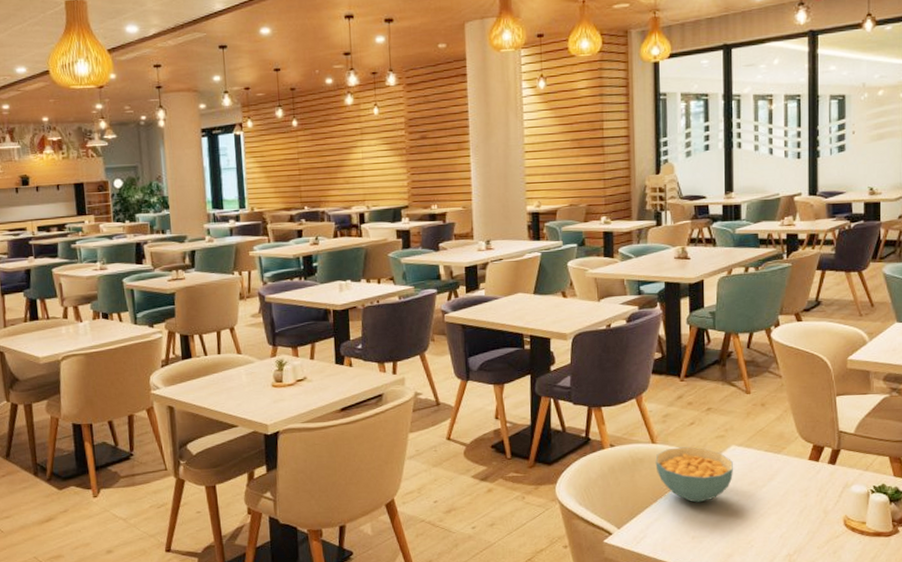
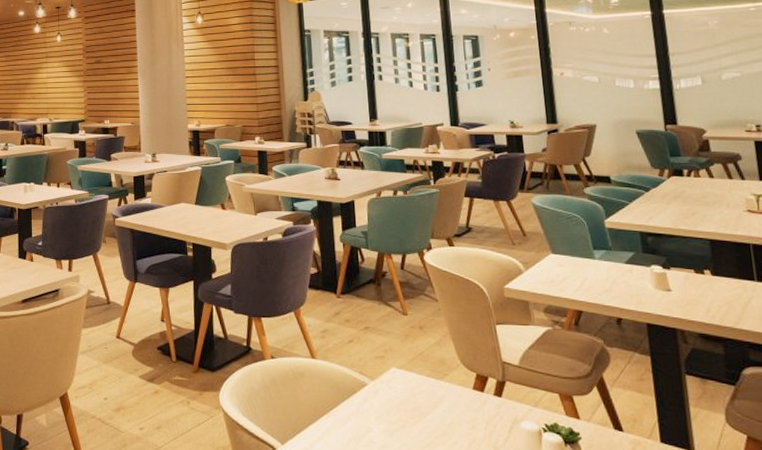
cereal bowl: present [655,447,733,503] -> none [316,364,396,425]

